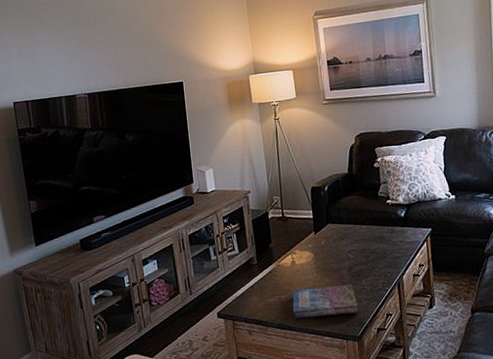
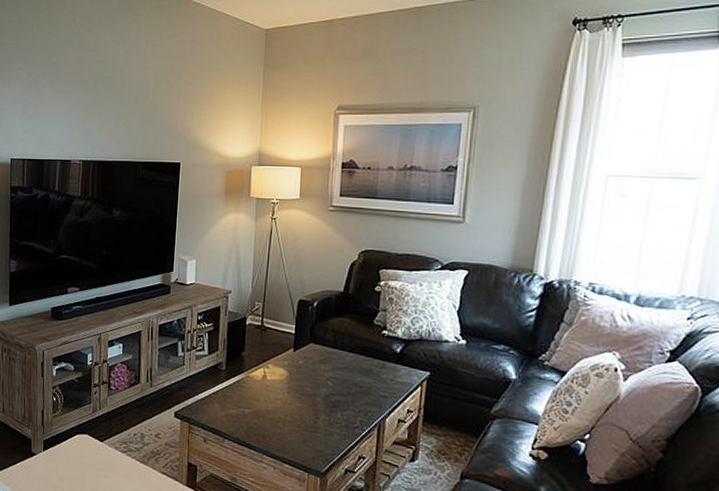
book: present [292,285,358,320] -> none [254,406,328,447]

